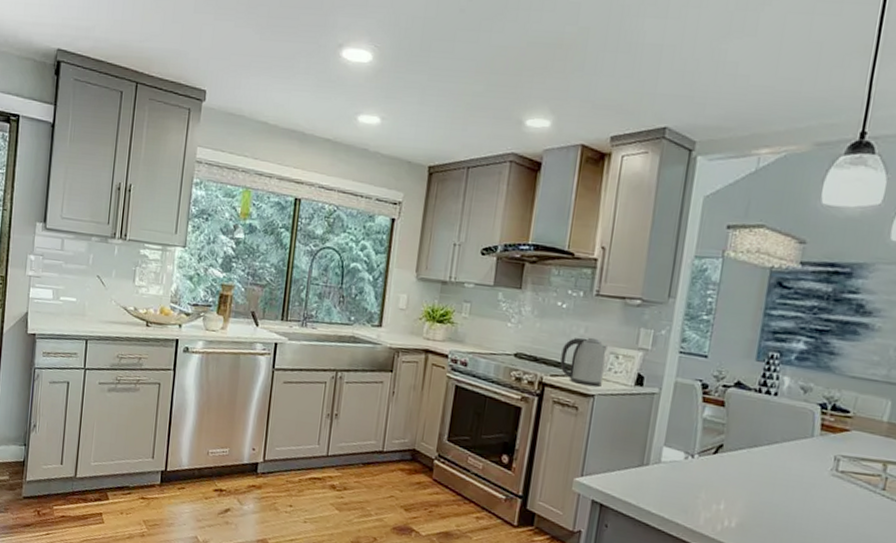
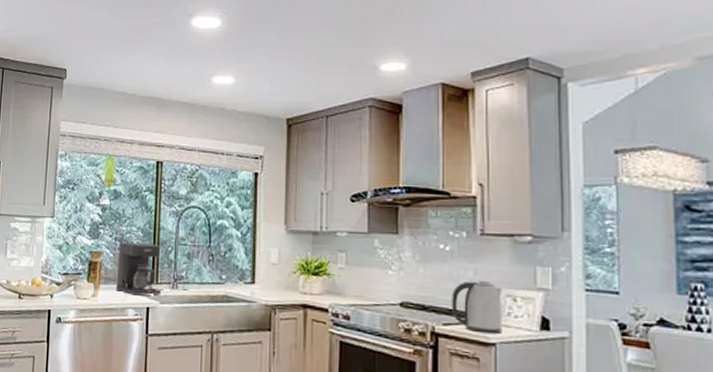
coffee maker: none [245,277,292,332] -> present [116,242,162,296]

